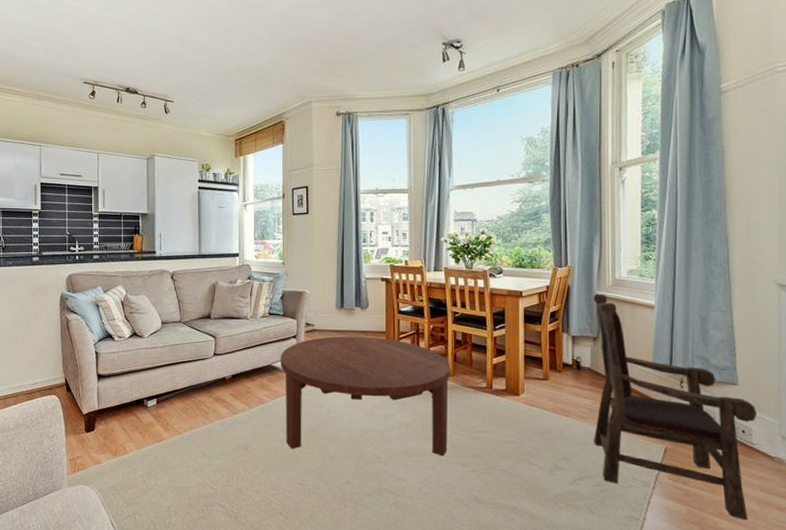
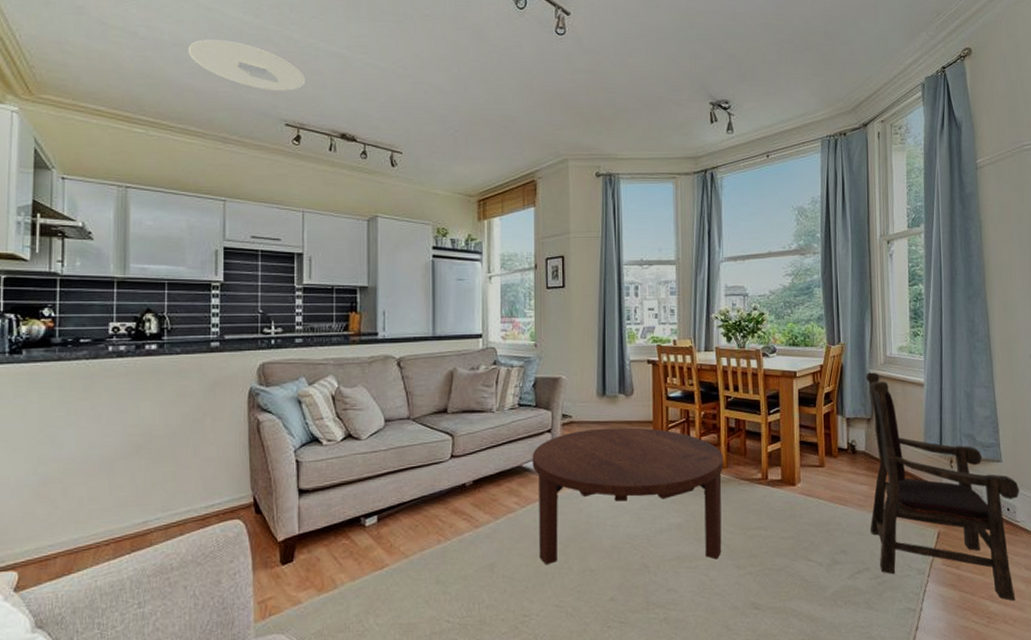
ceiling light: none [12,16,99,55] -> present [188,39,306,91]

